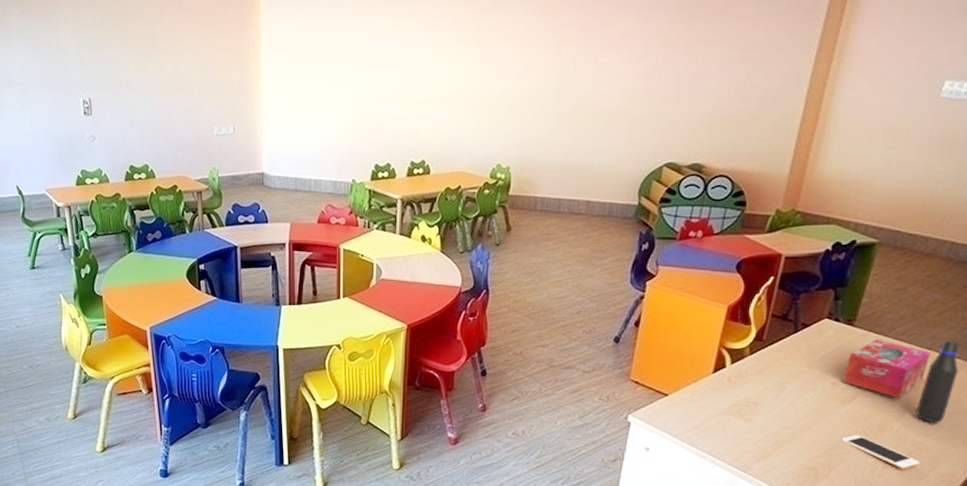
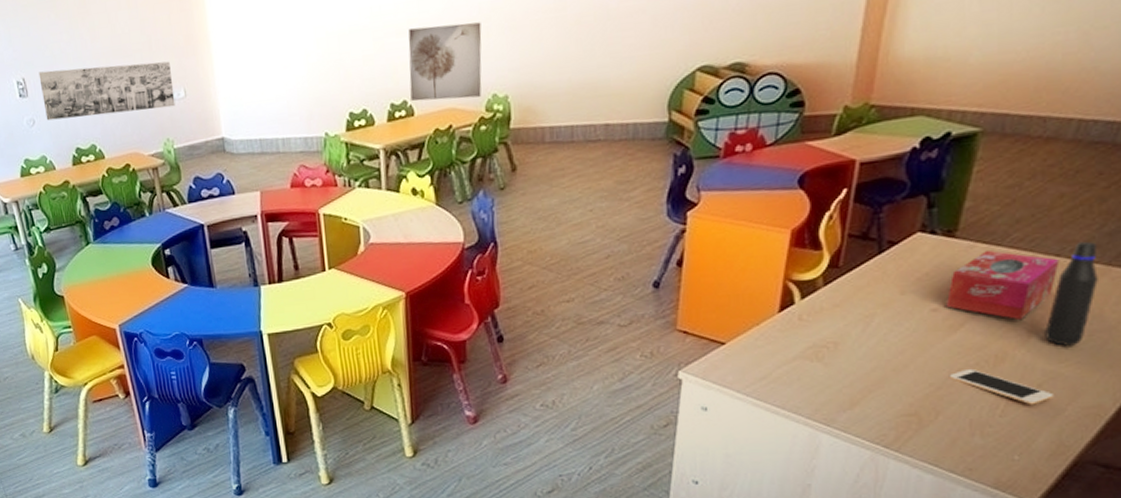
wall art: none [104,95,224,141] -> present [38,61,176,121]
wall art: none [429,101,493,165] -> present [408,22,482,101]

